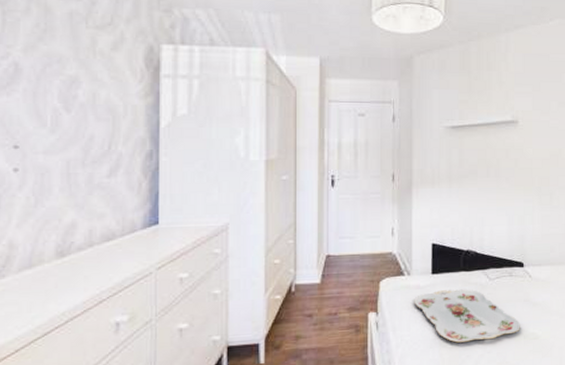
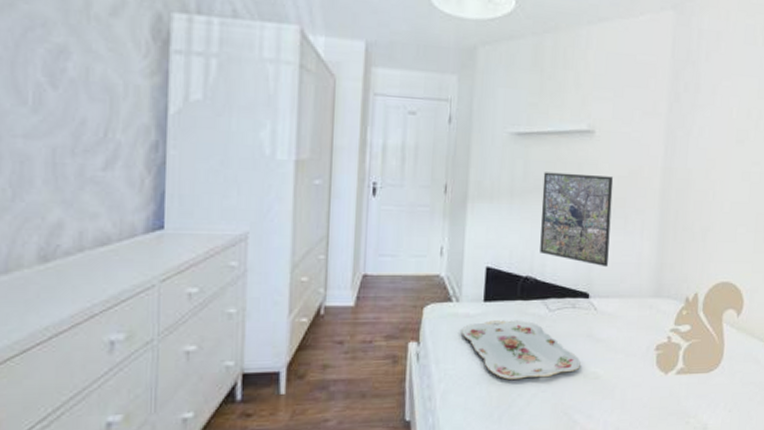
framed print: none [476,158,539,239] -> present [540,172,614,267]

